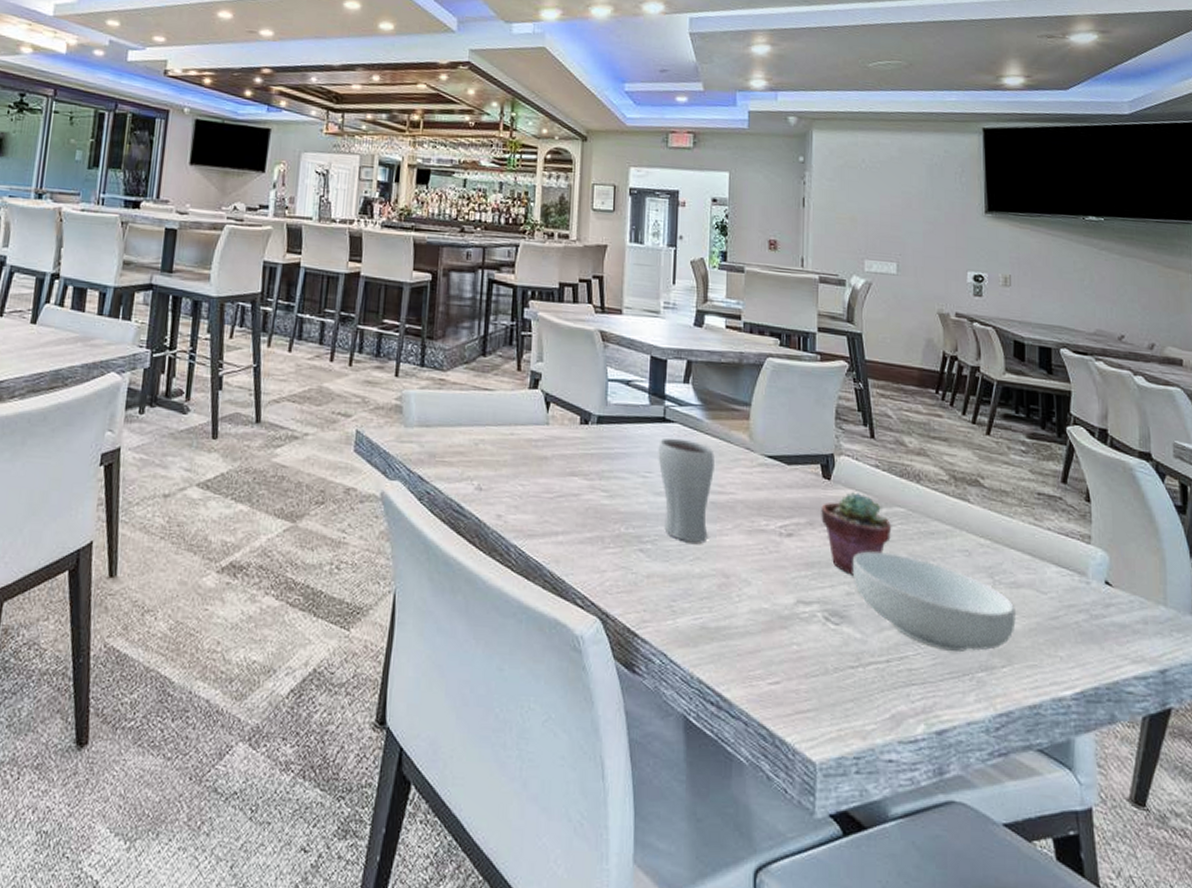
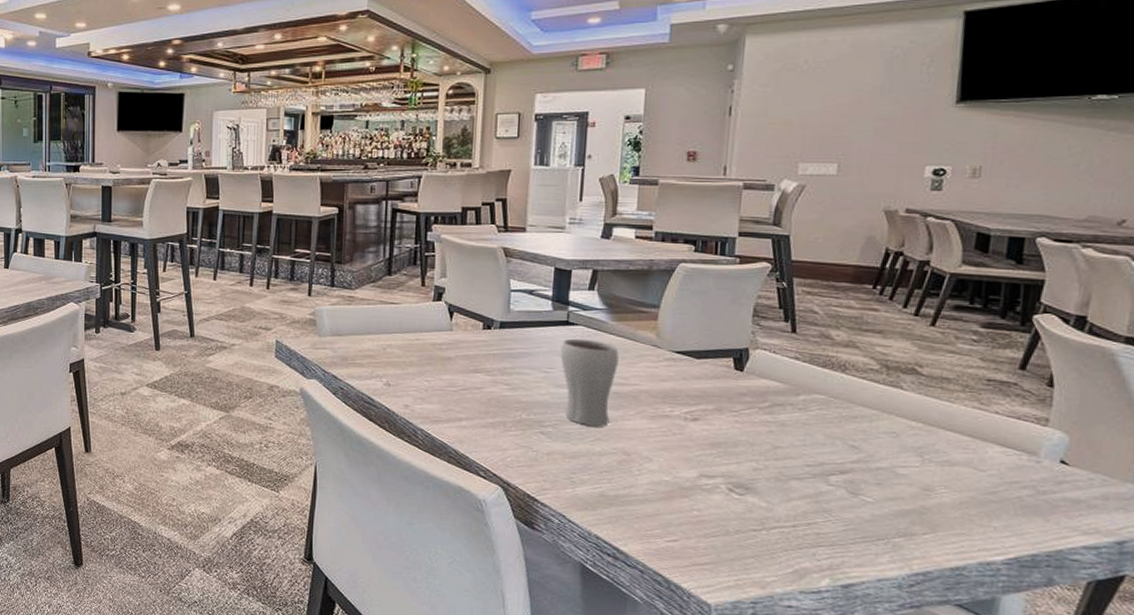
potted succulent: present [821,492,892,575] -> none [730,382,810,454]
cereal bowl: present [852,551,1016,652] -> none [761,433,946,520]

